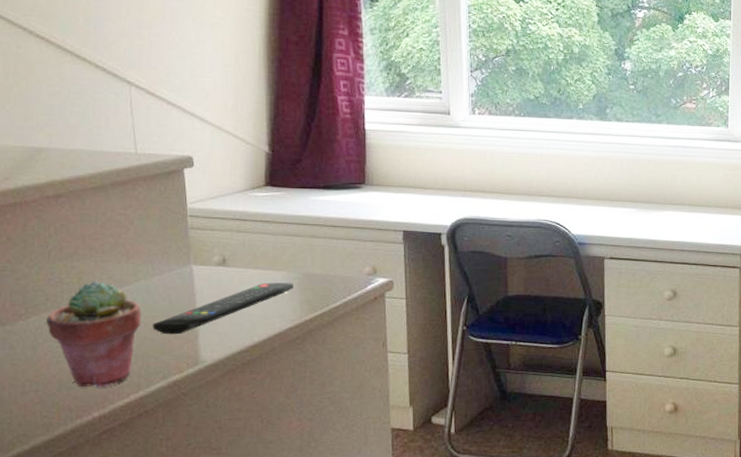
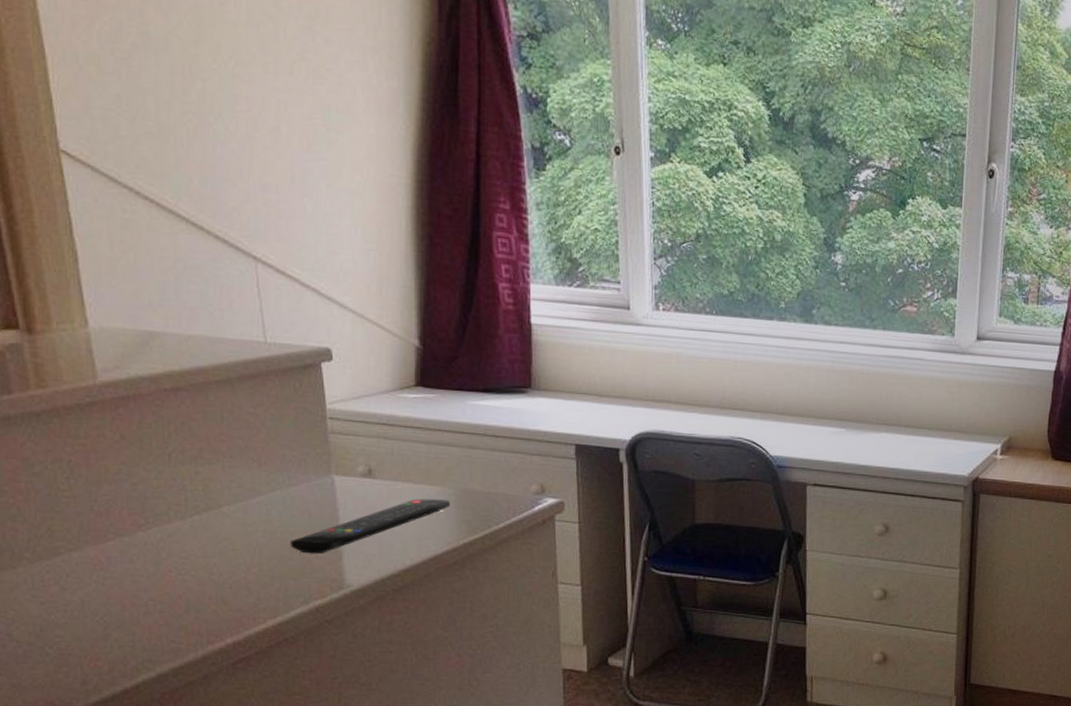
potted succulent: present [46,281,142,388] -> none [169,489,278,611]

